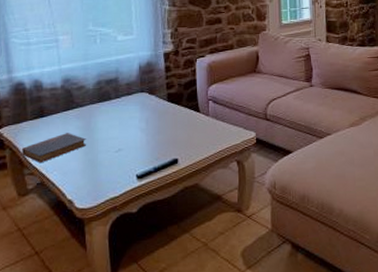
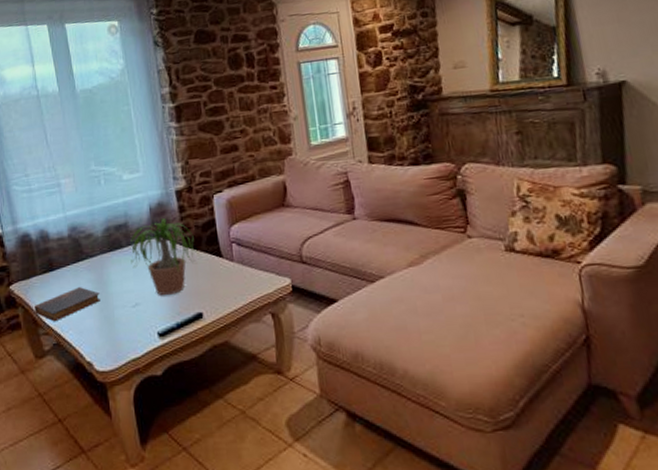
potted plant: none [118,76,180,144] -> present [130,218,200,296]

